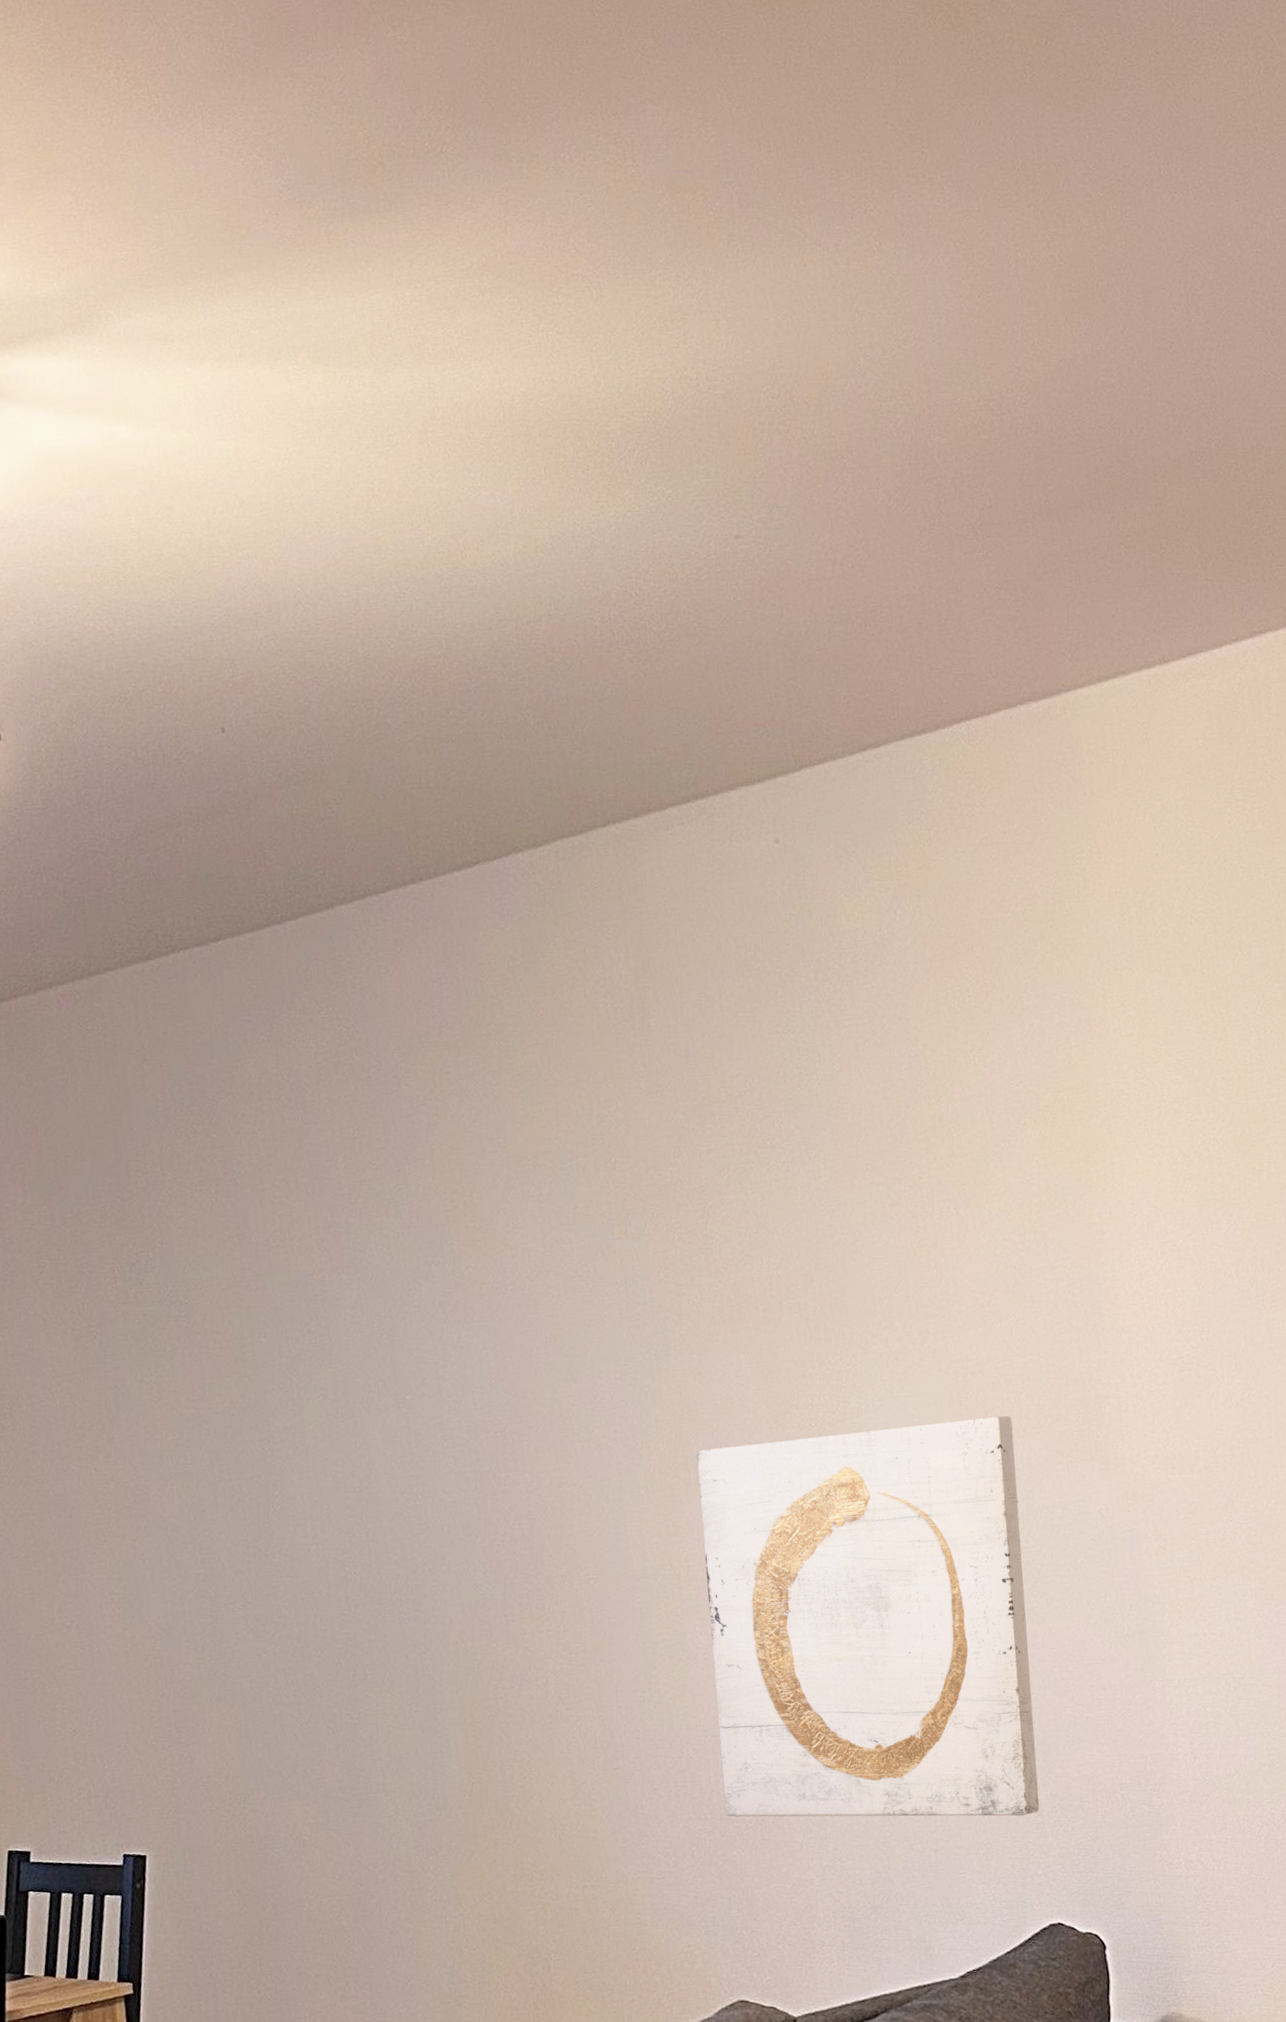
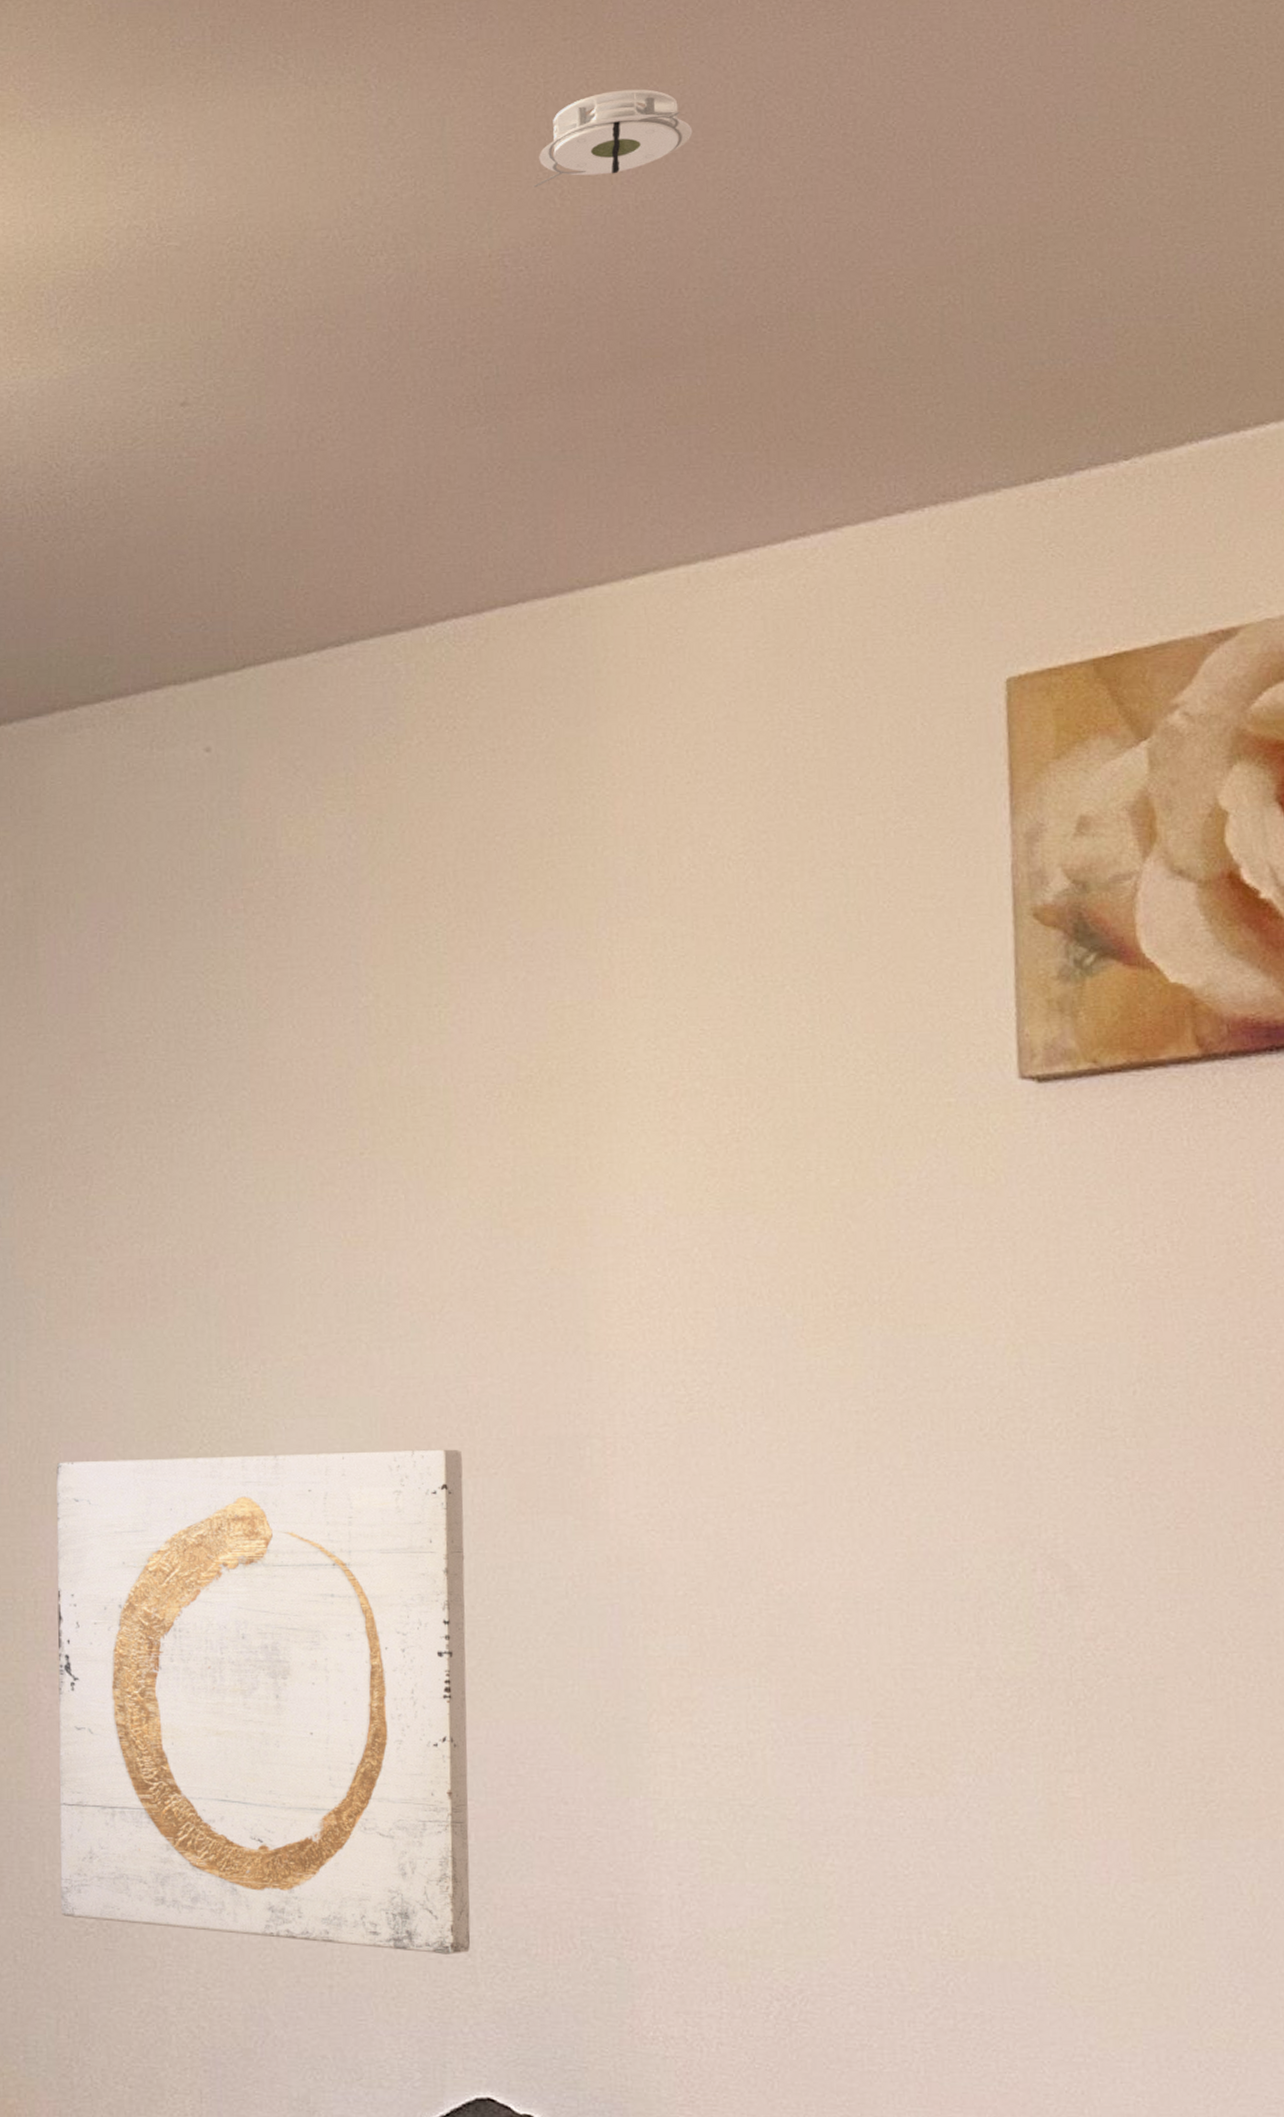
smoke detector: none [1009,250,1135,340] -> present [533,89,693,188]

